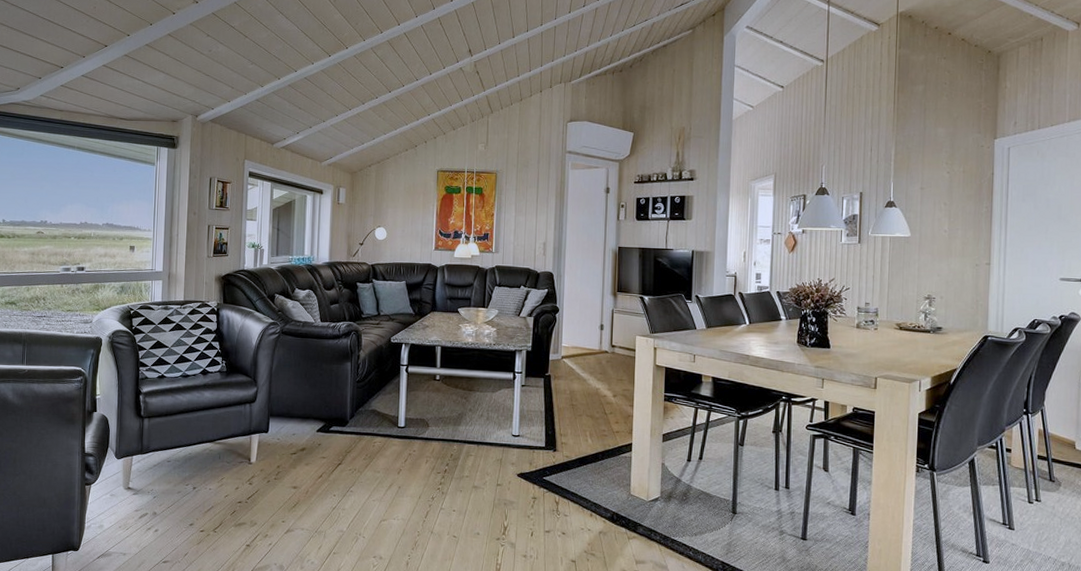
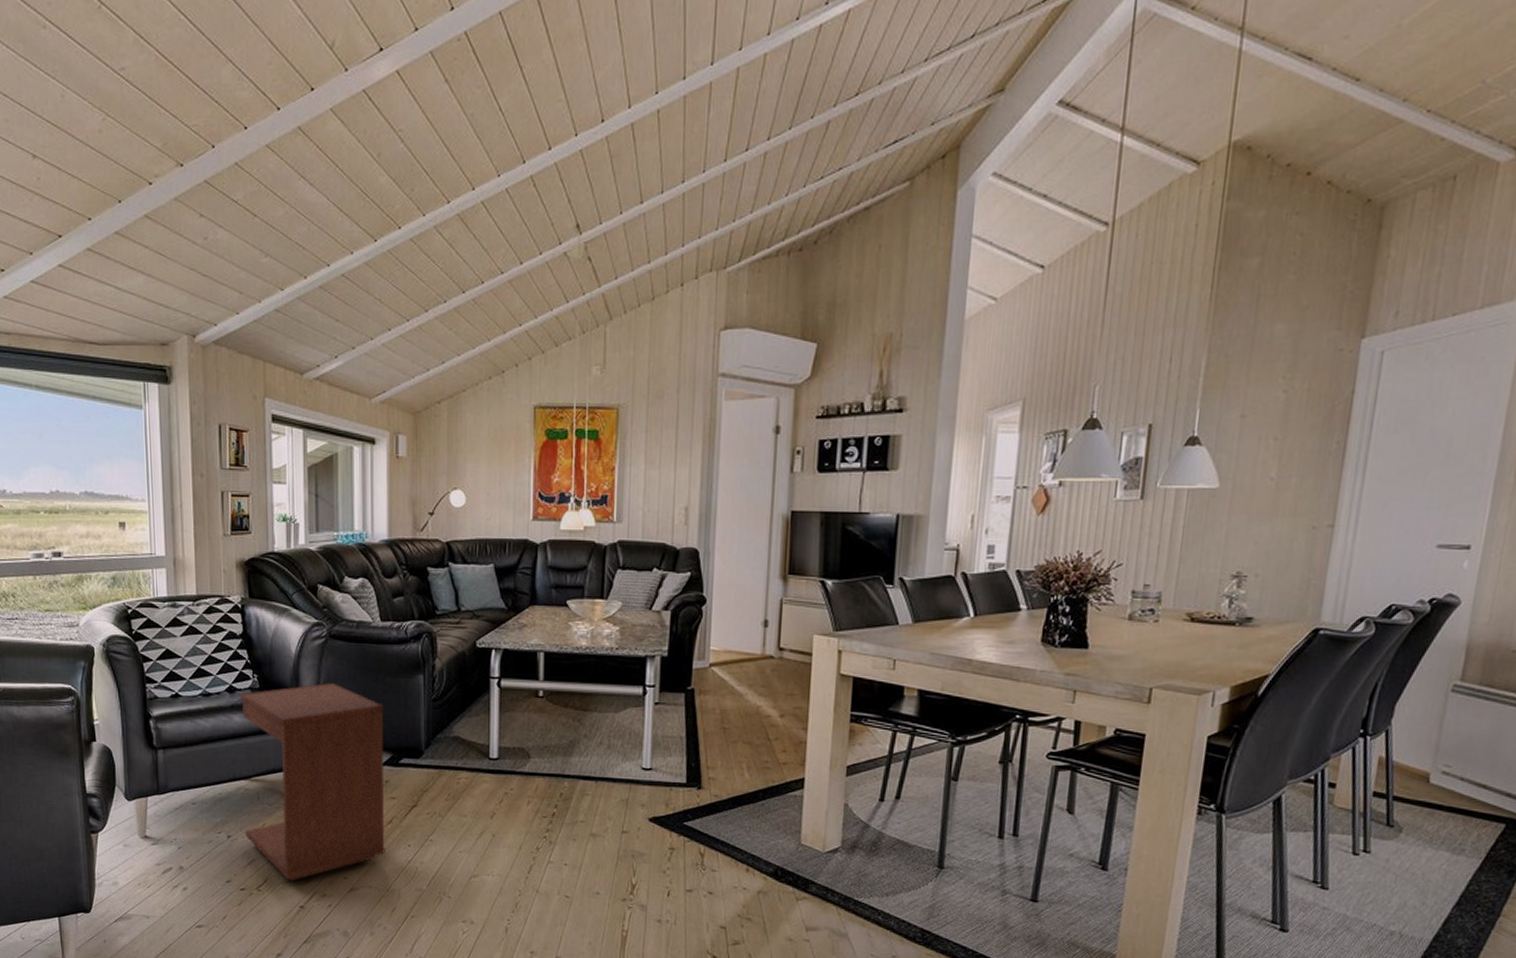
side table: none [207,367,320,524] -> present [241,682,385,881]

